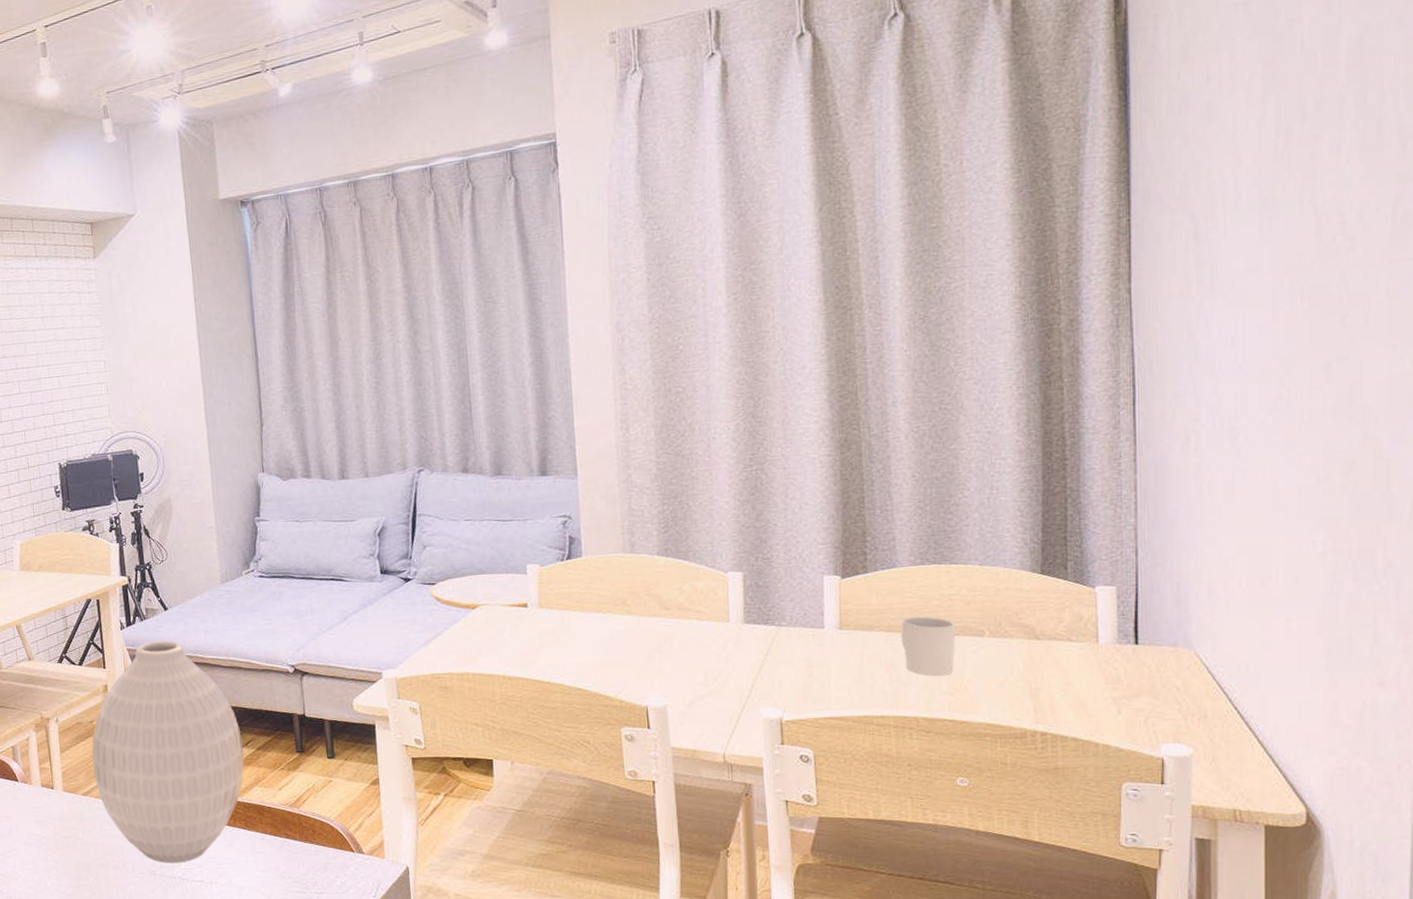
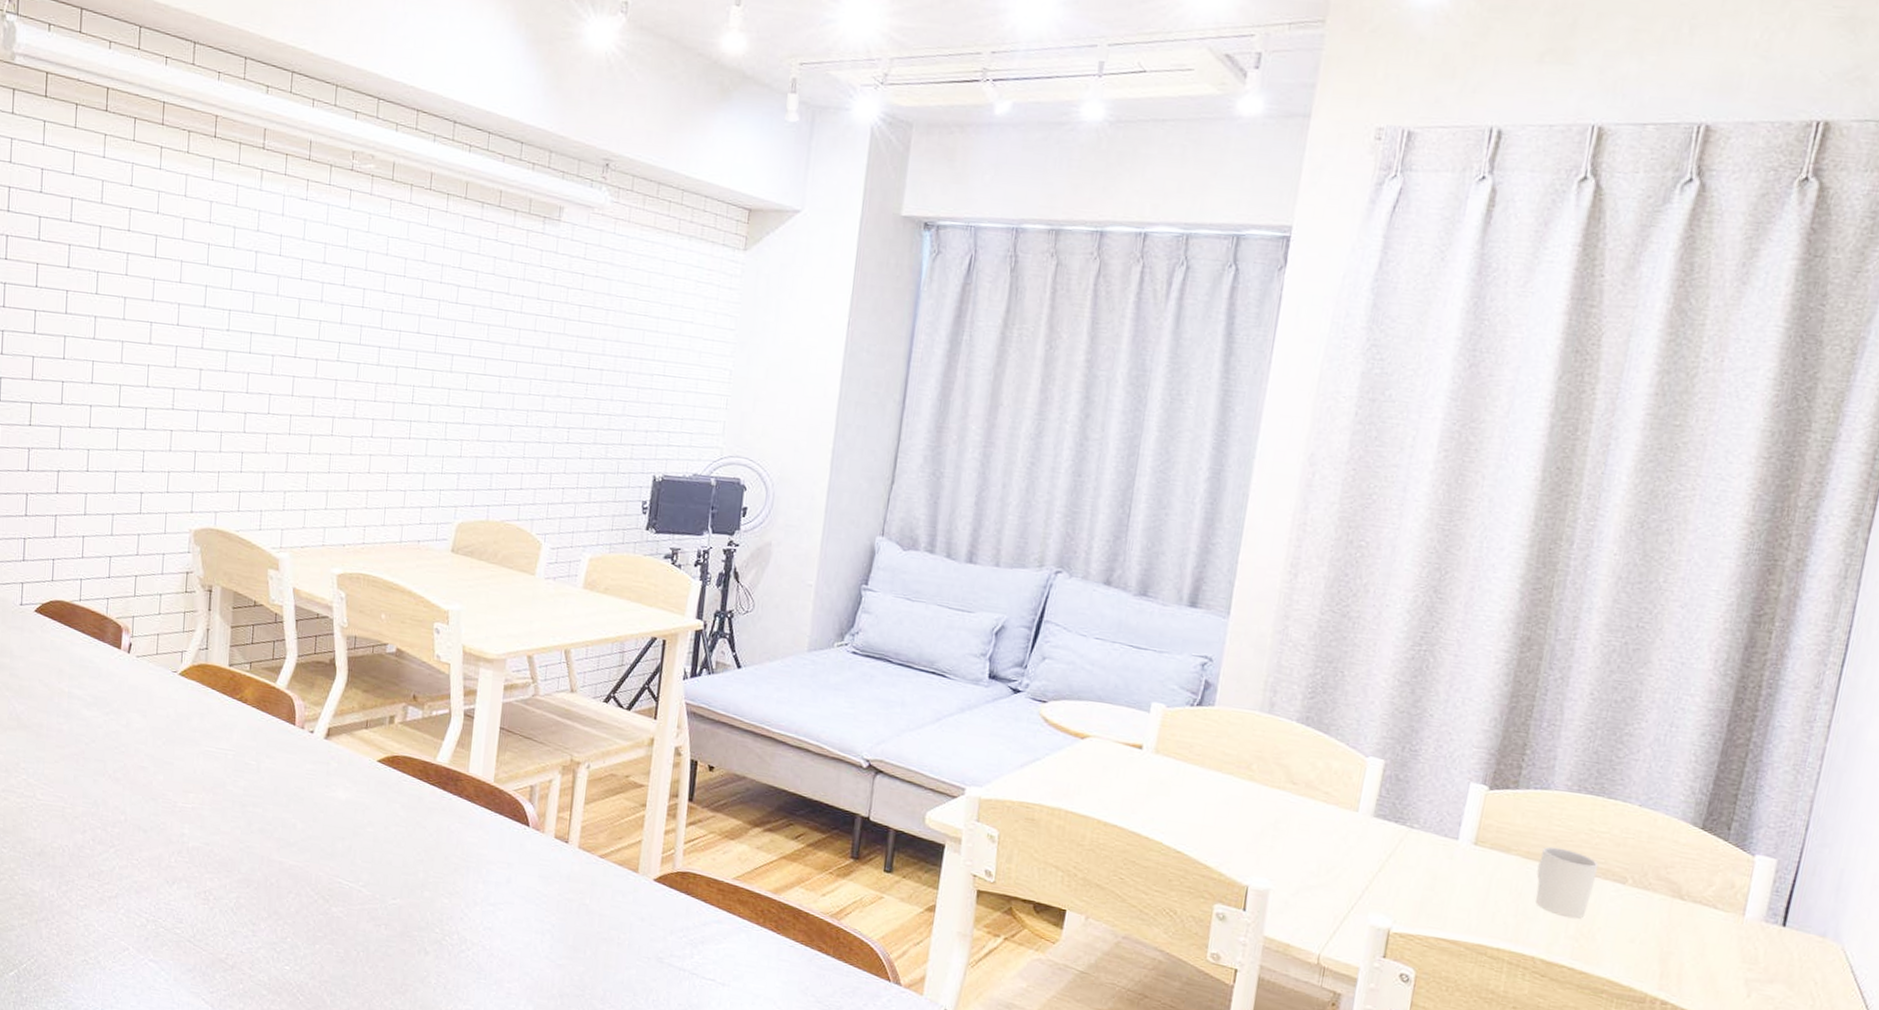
vase: present [91,640,245,864] -> none [617,700,794,955]

